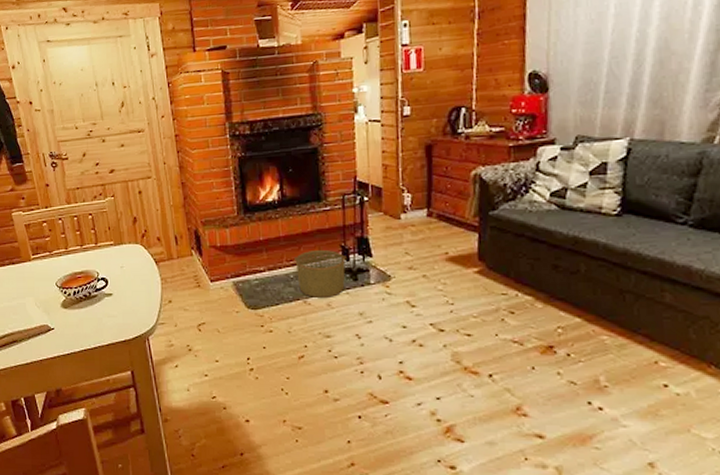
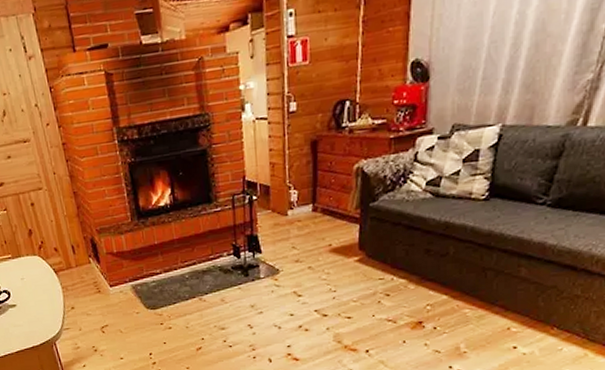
basket: present [294,249,346,299] -> none [189,249,238,295]

